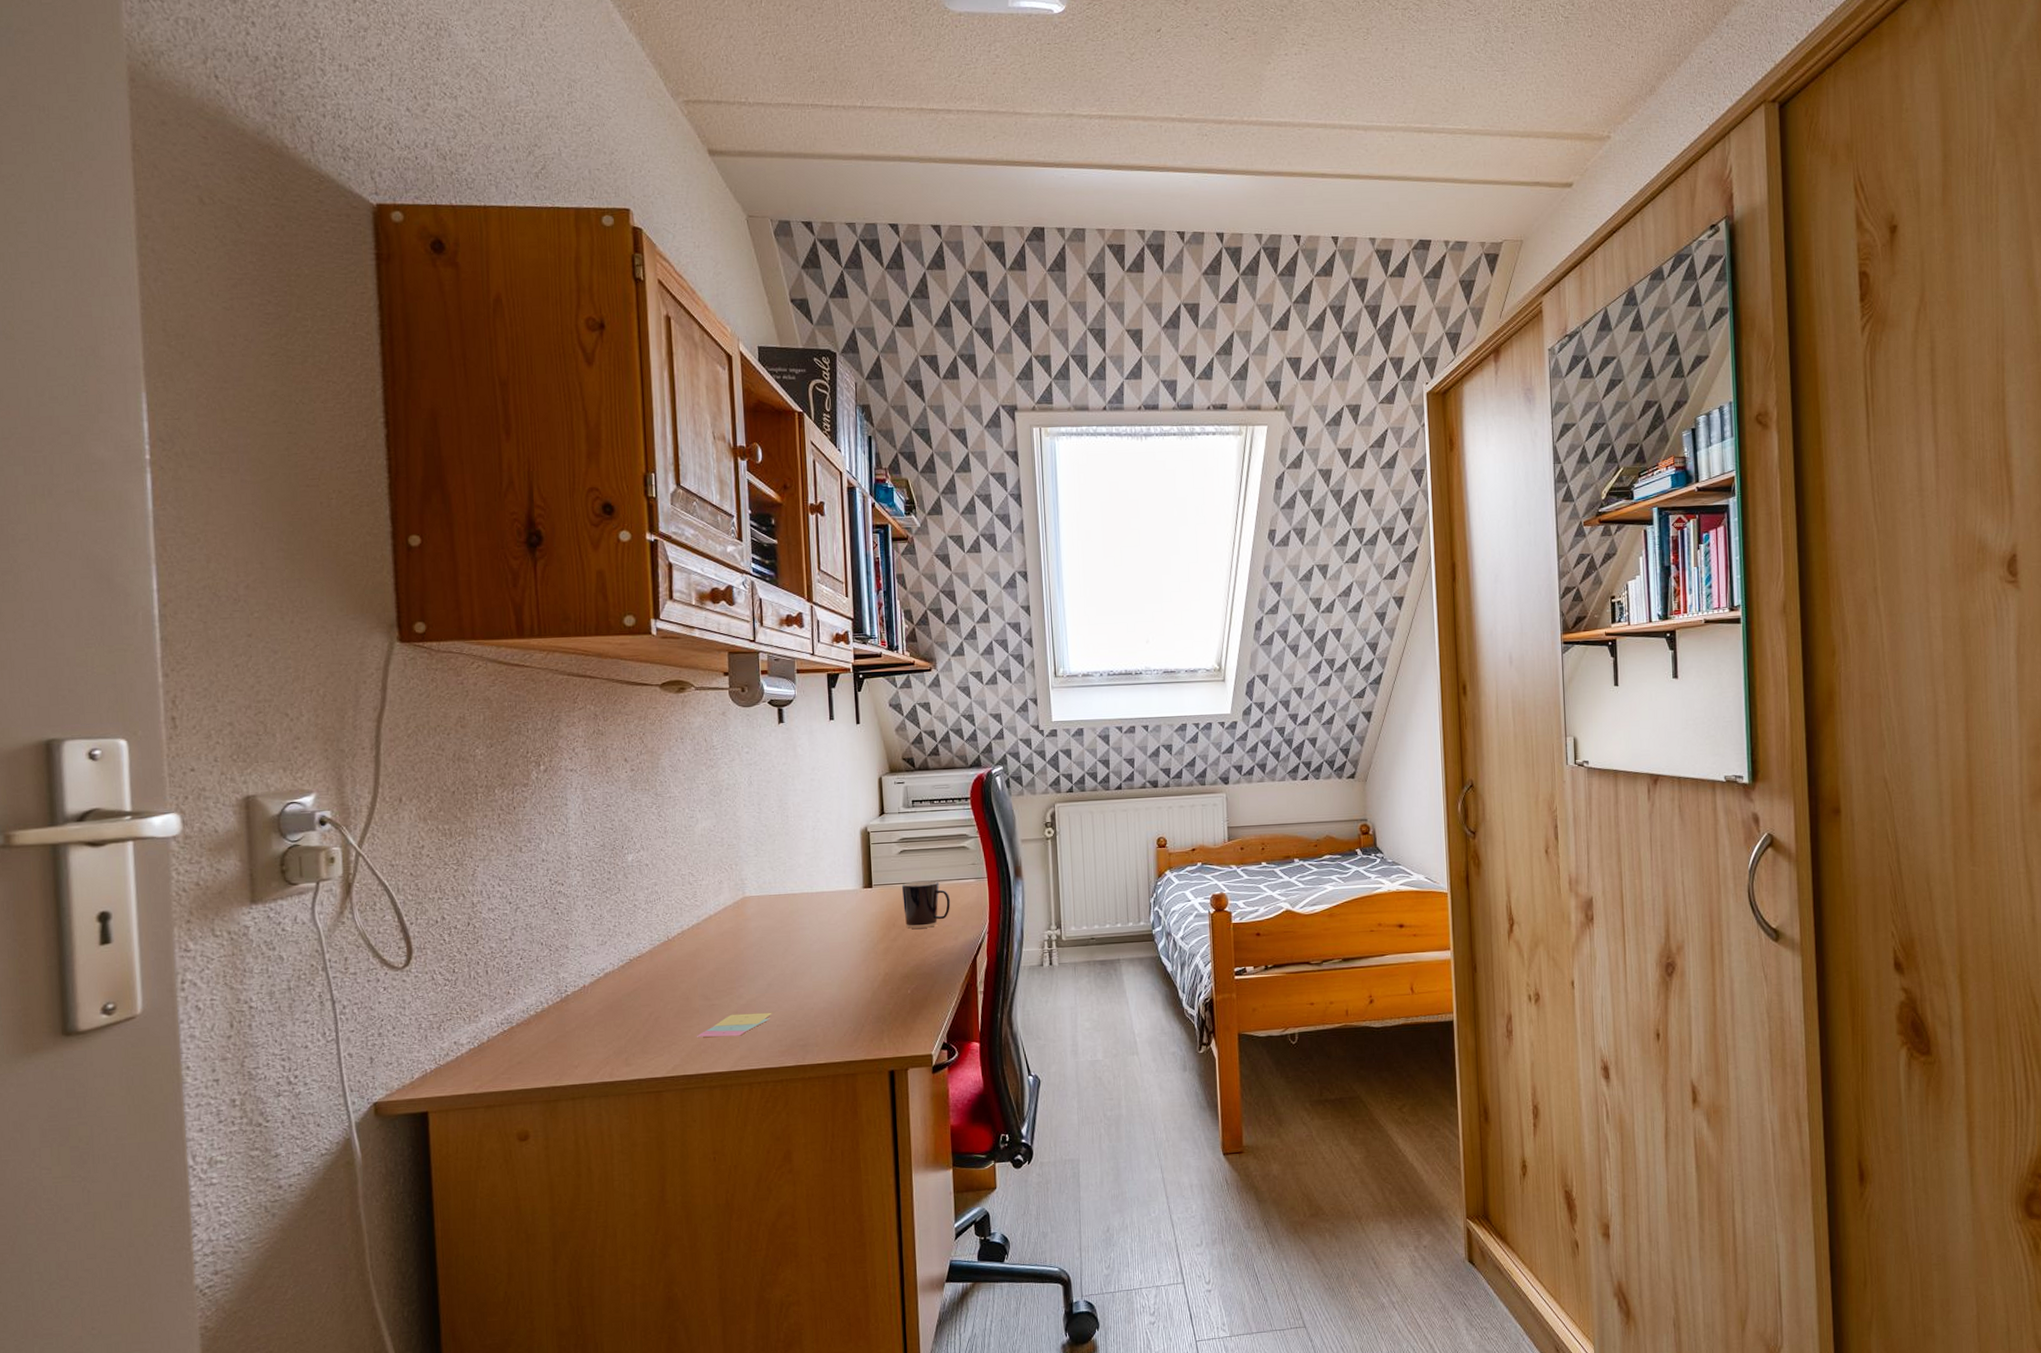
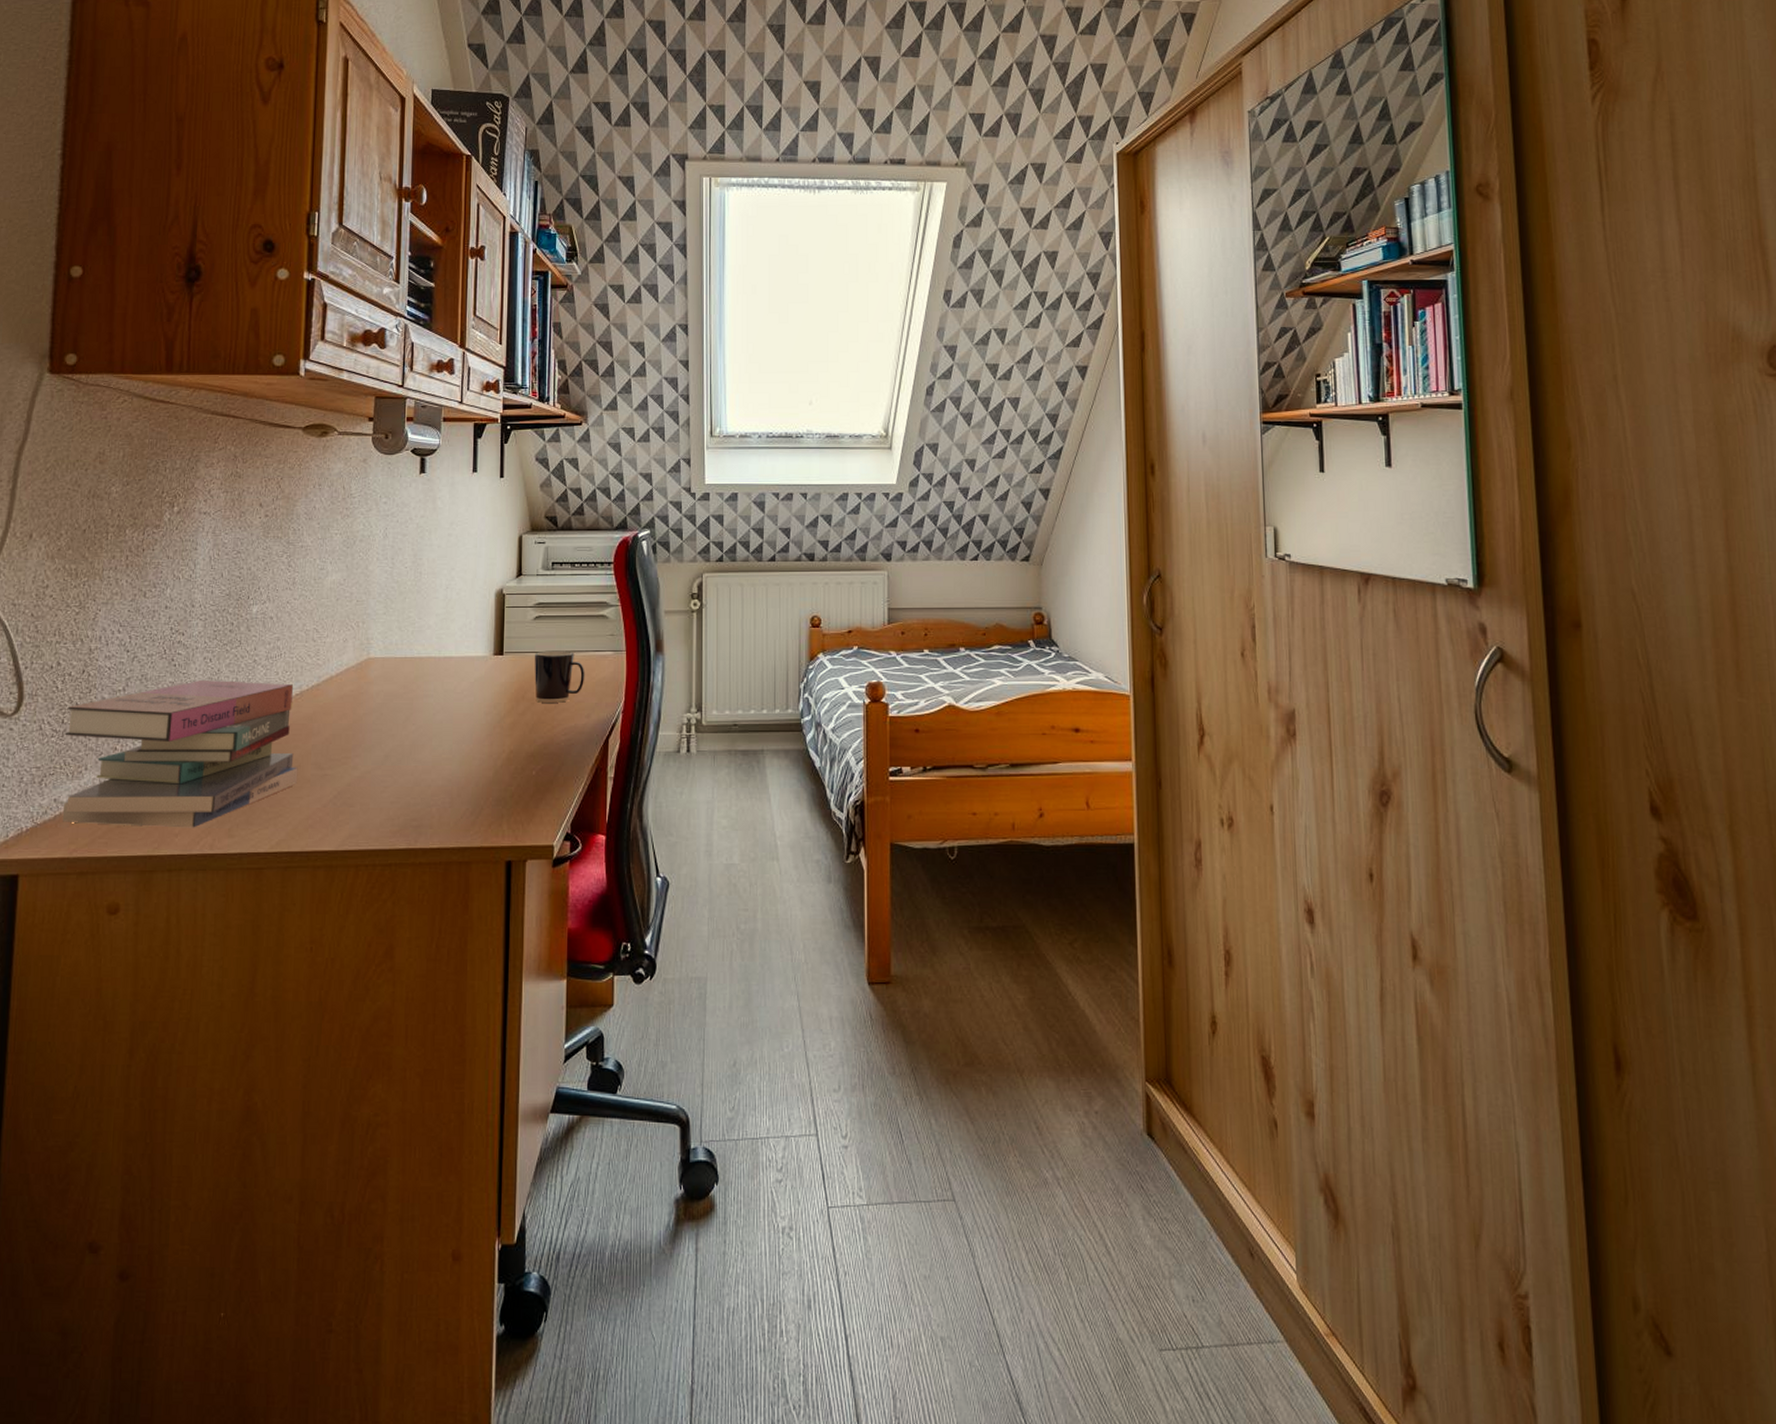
books: none [457,924,687,1062] -> present [62,679,298,828]
sticky notes: present [696,1012,772,1037] -> none [304,786,387,812]

